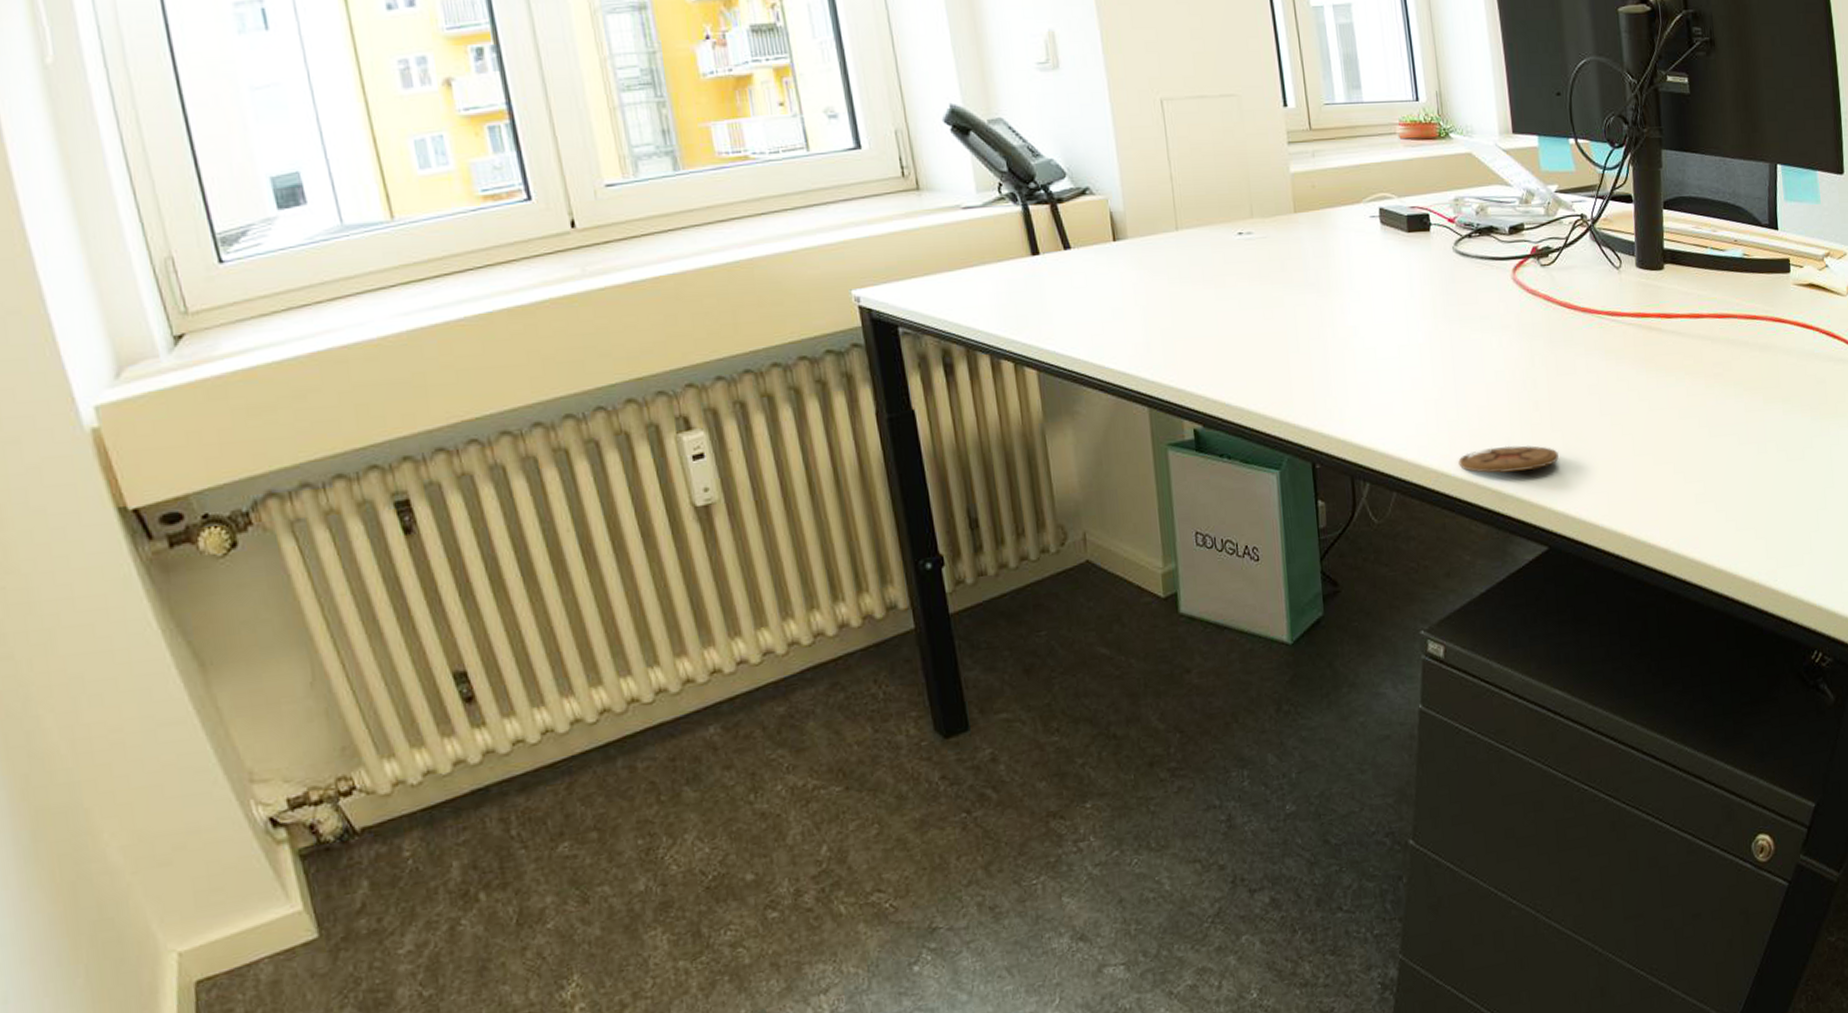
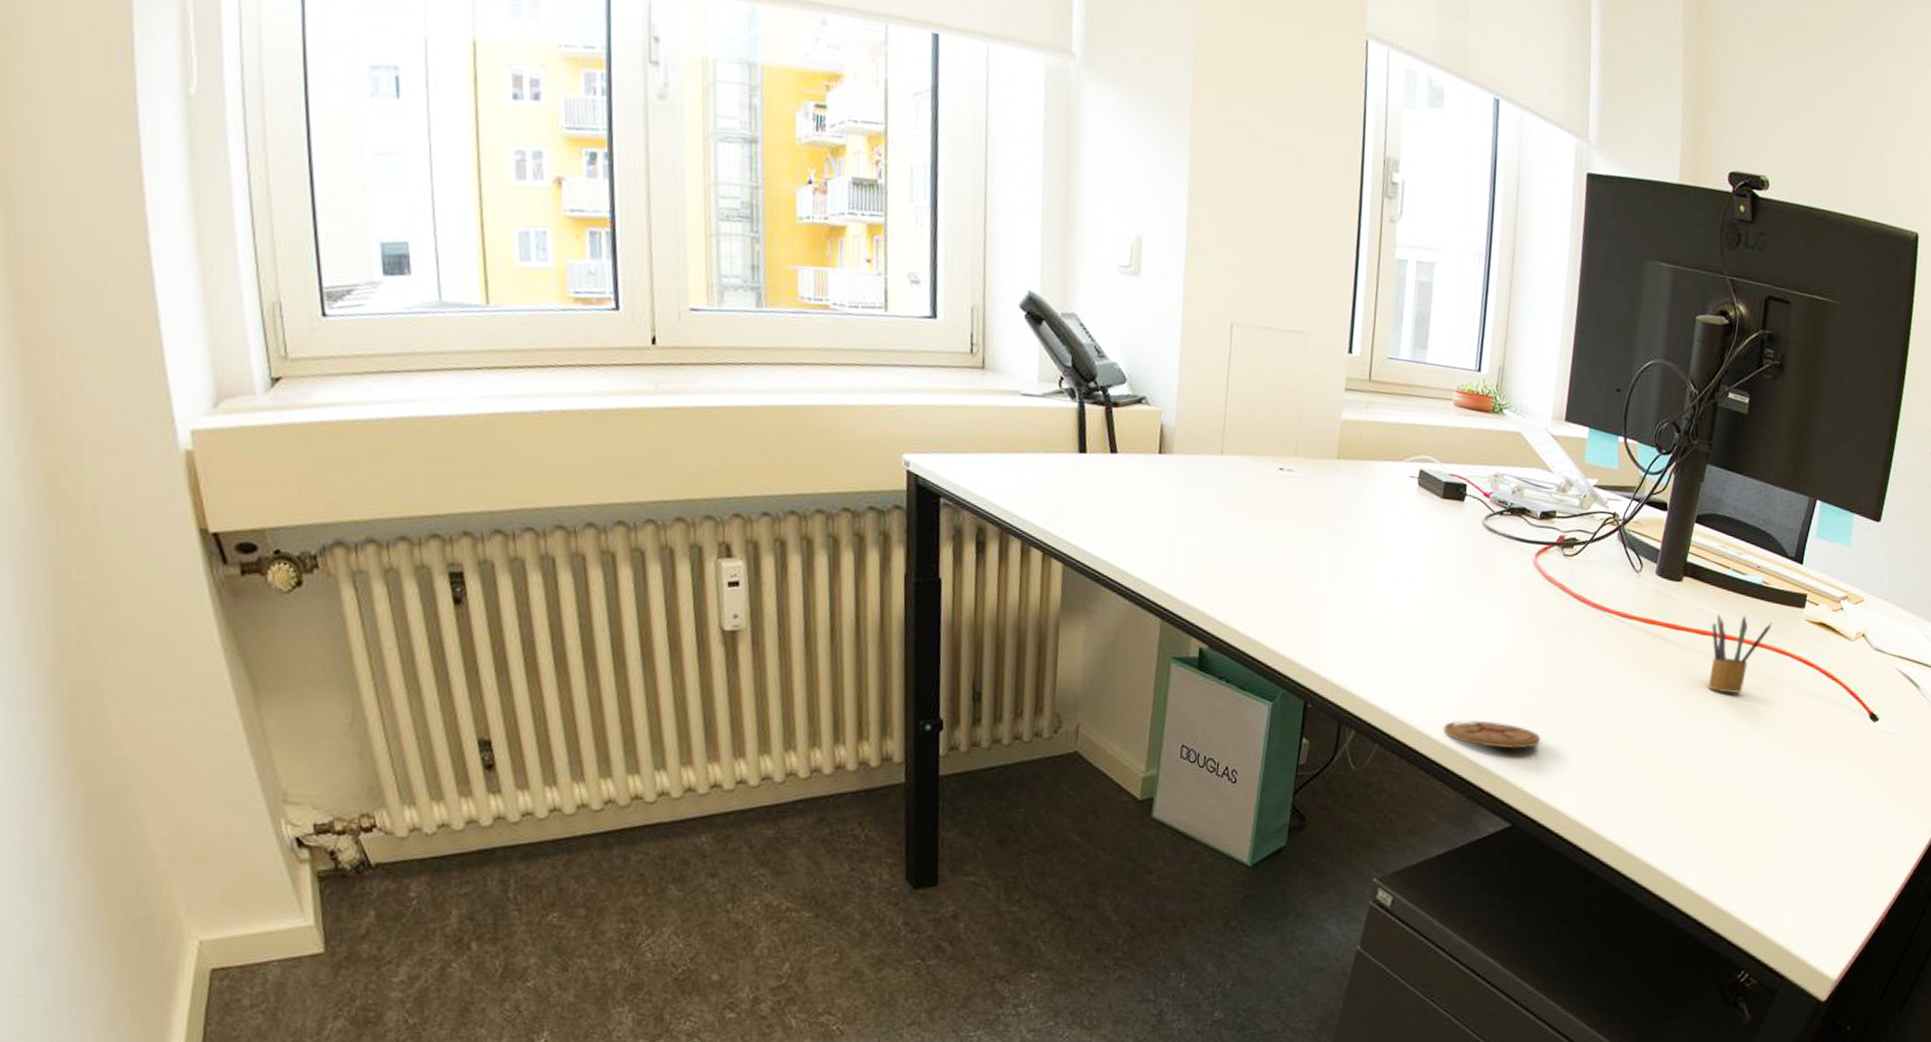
pencil box: none [1703,290,1763,373] -> present [1707,613,1773,694]

